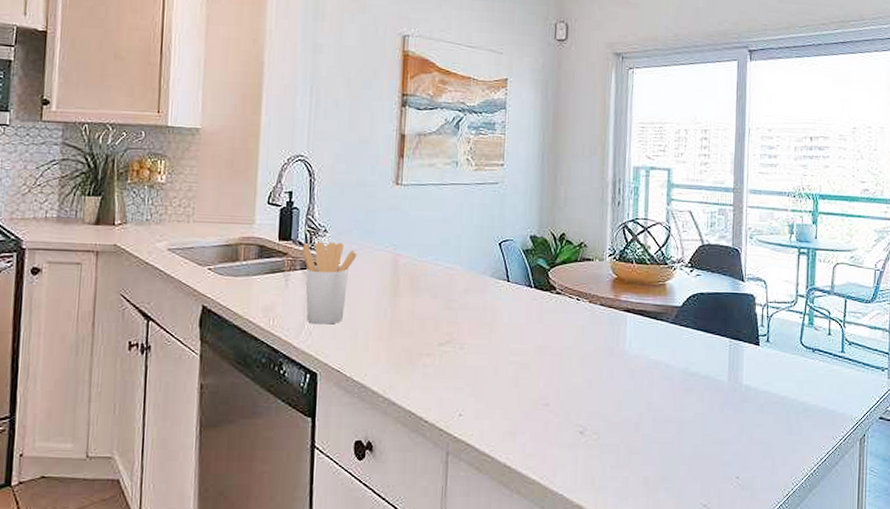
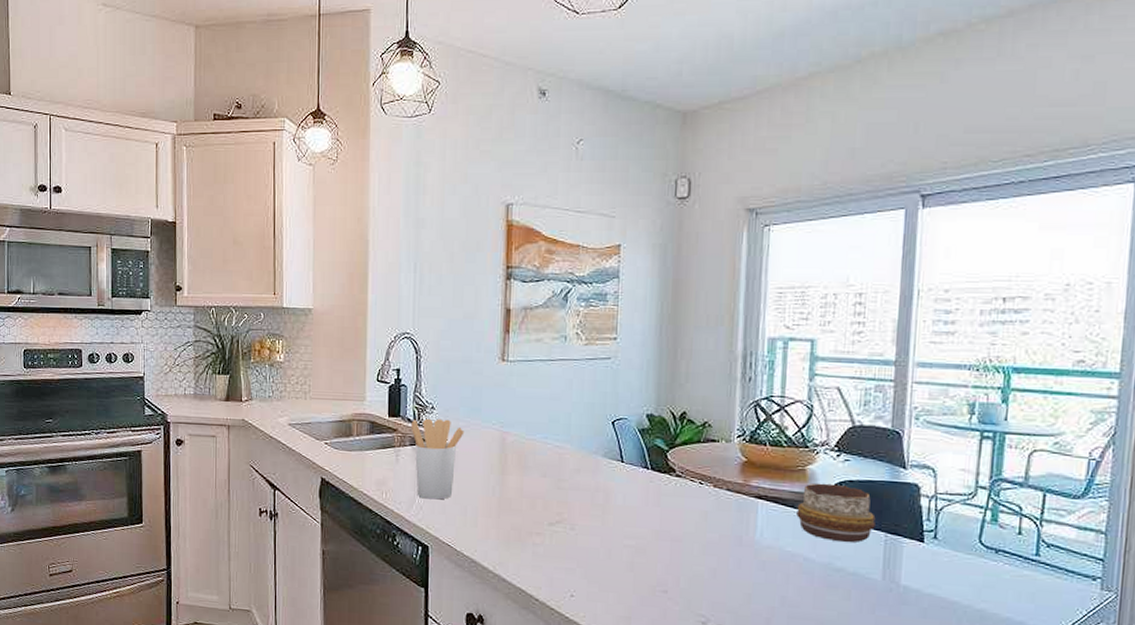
decorative bowl: none [659,296,722,349] -> present [796,483,876,543]

